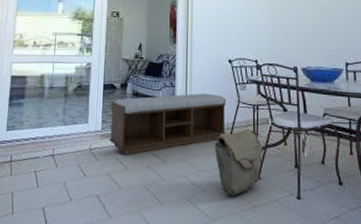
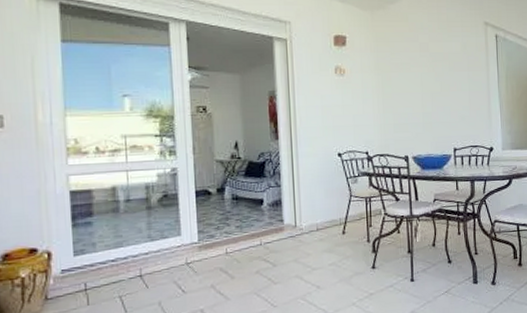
bench: present [109,93,226,155] -> none [206,190,339,264]
bag: present [214,128,262,197] -> none [328,221,376,289]

